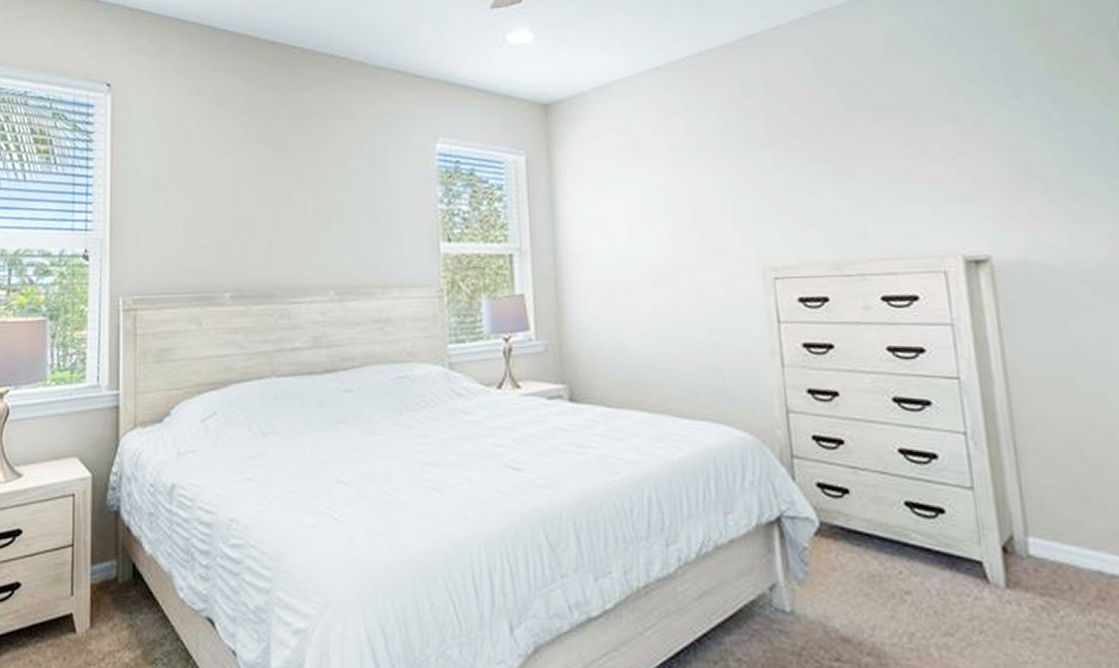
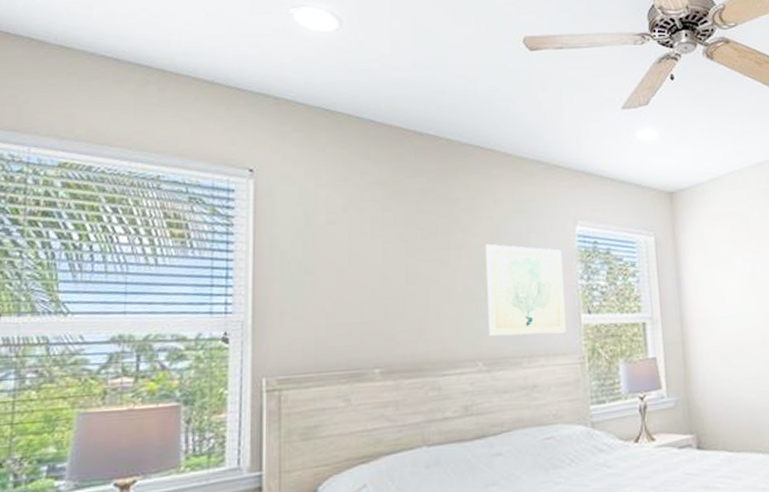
wall art: none [337,162,423,264] -> present [485,243,566,336]

